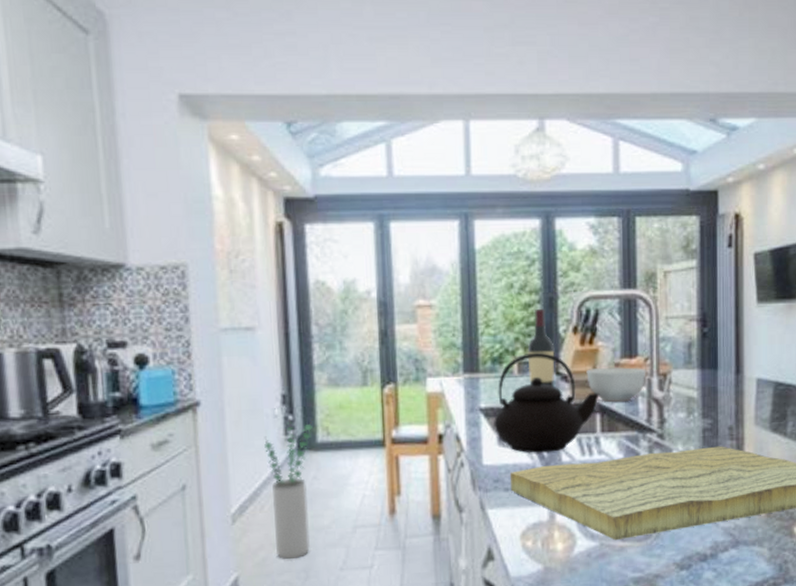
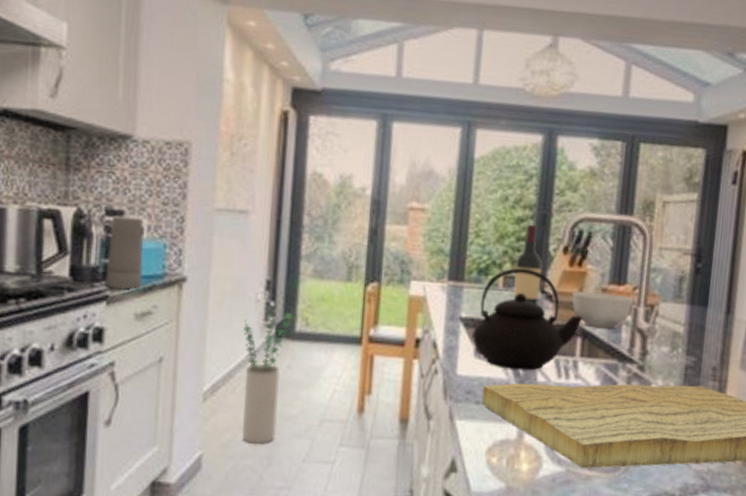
canister: none [114,346,155,423] -> present [105,215,144,291]

